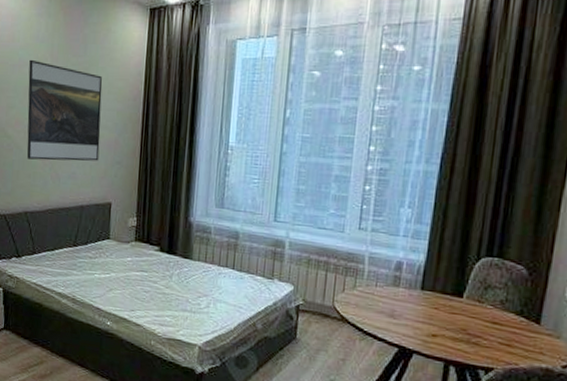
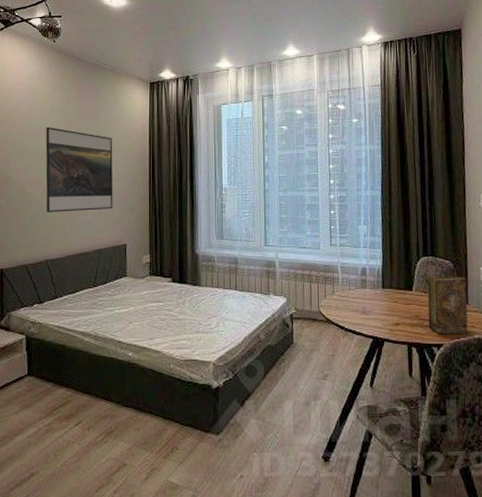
book: none [477,284,545,360] -> present [427,276,468,335]

